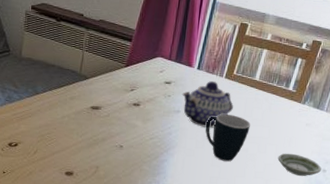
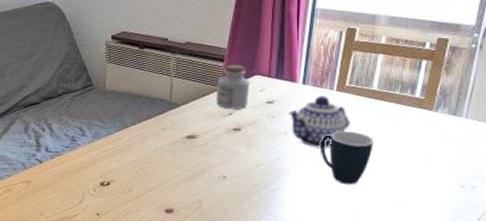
jar: none [121,45,152,87] -> present [216,64,250,109]
saucer: present [277,153,321,177] -> none [412,170,469,196]

